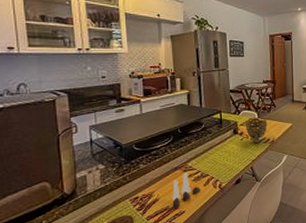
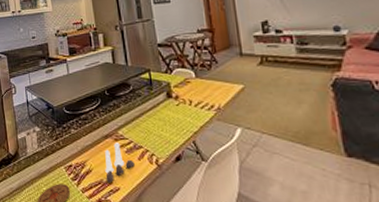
decorative bowl: present [245,118,267,143] -> none [179,78,210,110]

